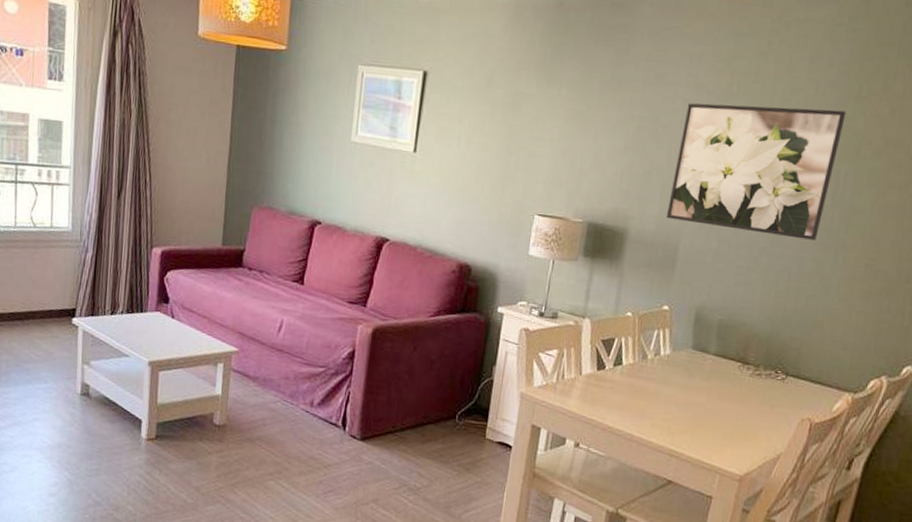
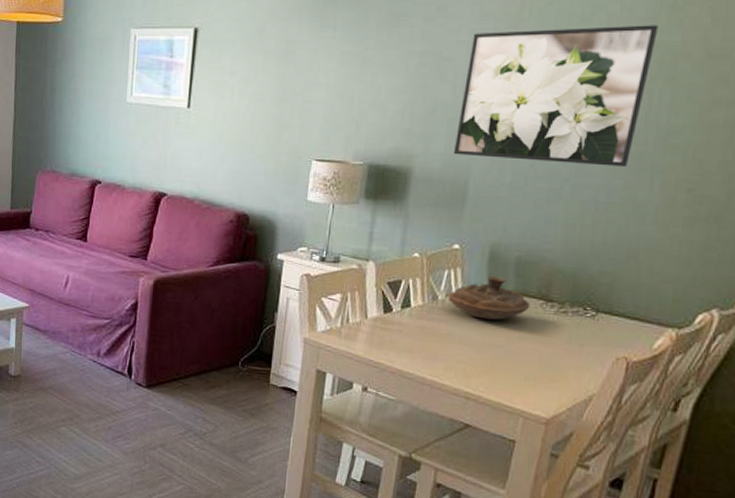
decorative bowl: none [657,337,730,381] -> present [448,275,531,320]

